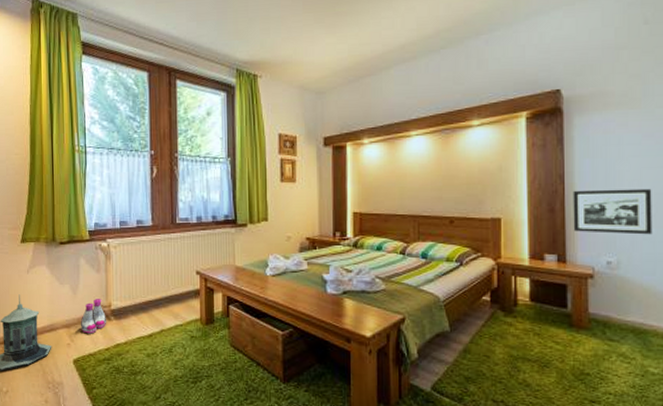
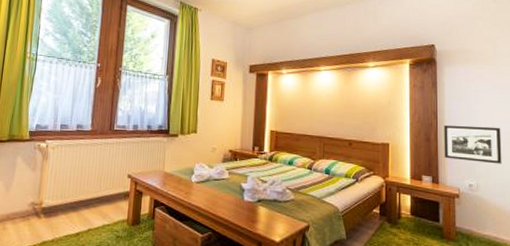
boots: present [80,299,107,334] -> none [9,196,37,231]

